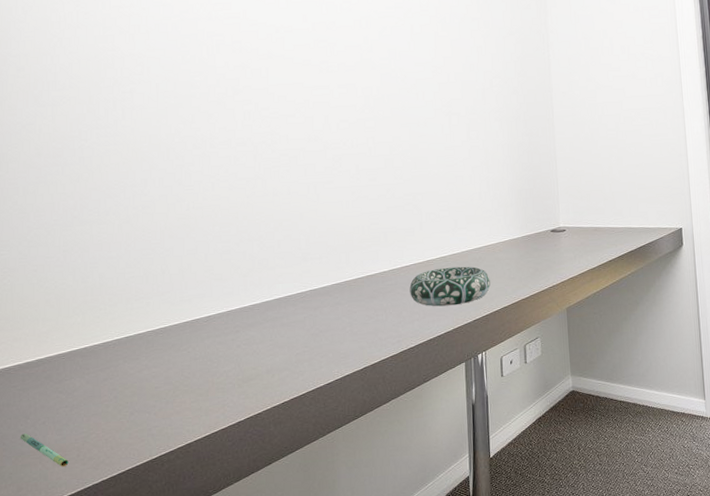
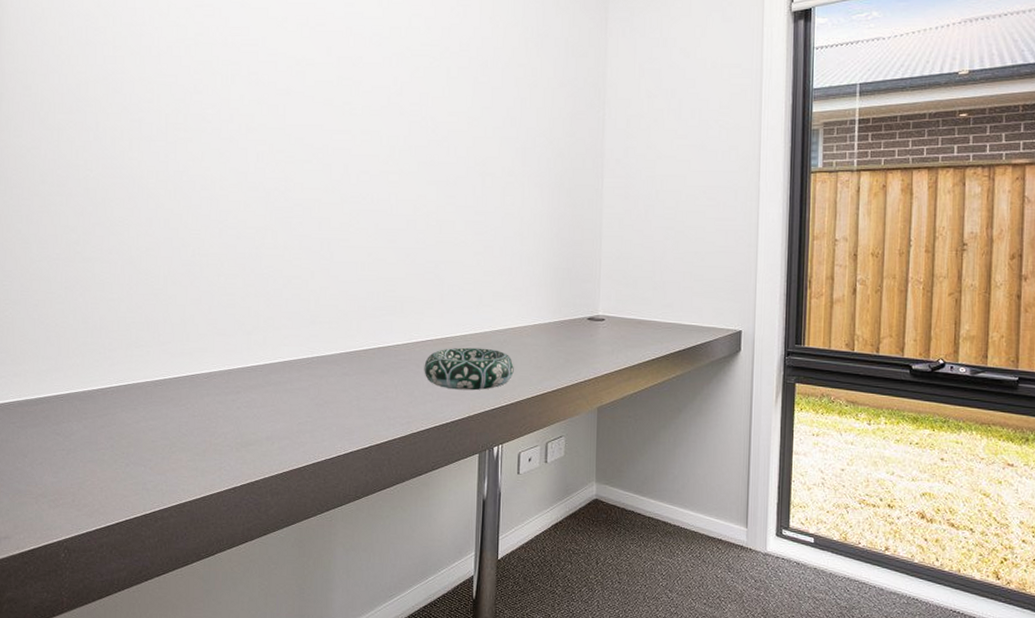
pen: present [20,433,69,468] -> none [17,471,64,511]

